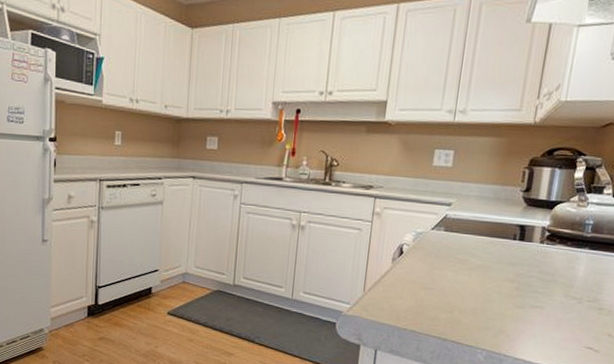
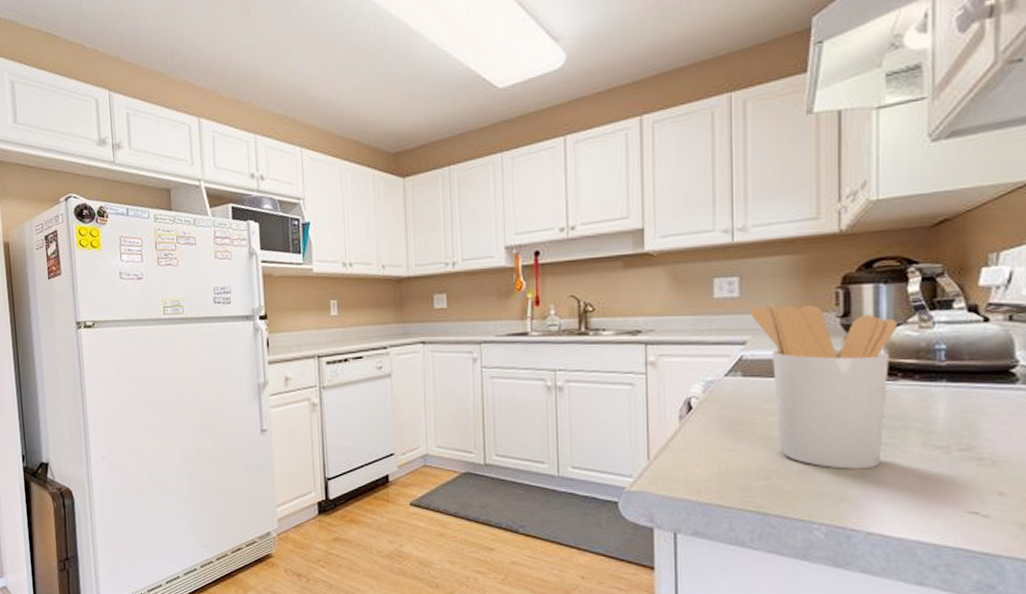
utensil holder: none [458,174,564,311] -> present [751,303,899,469]

